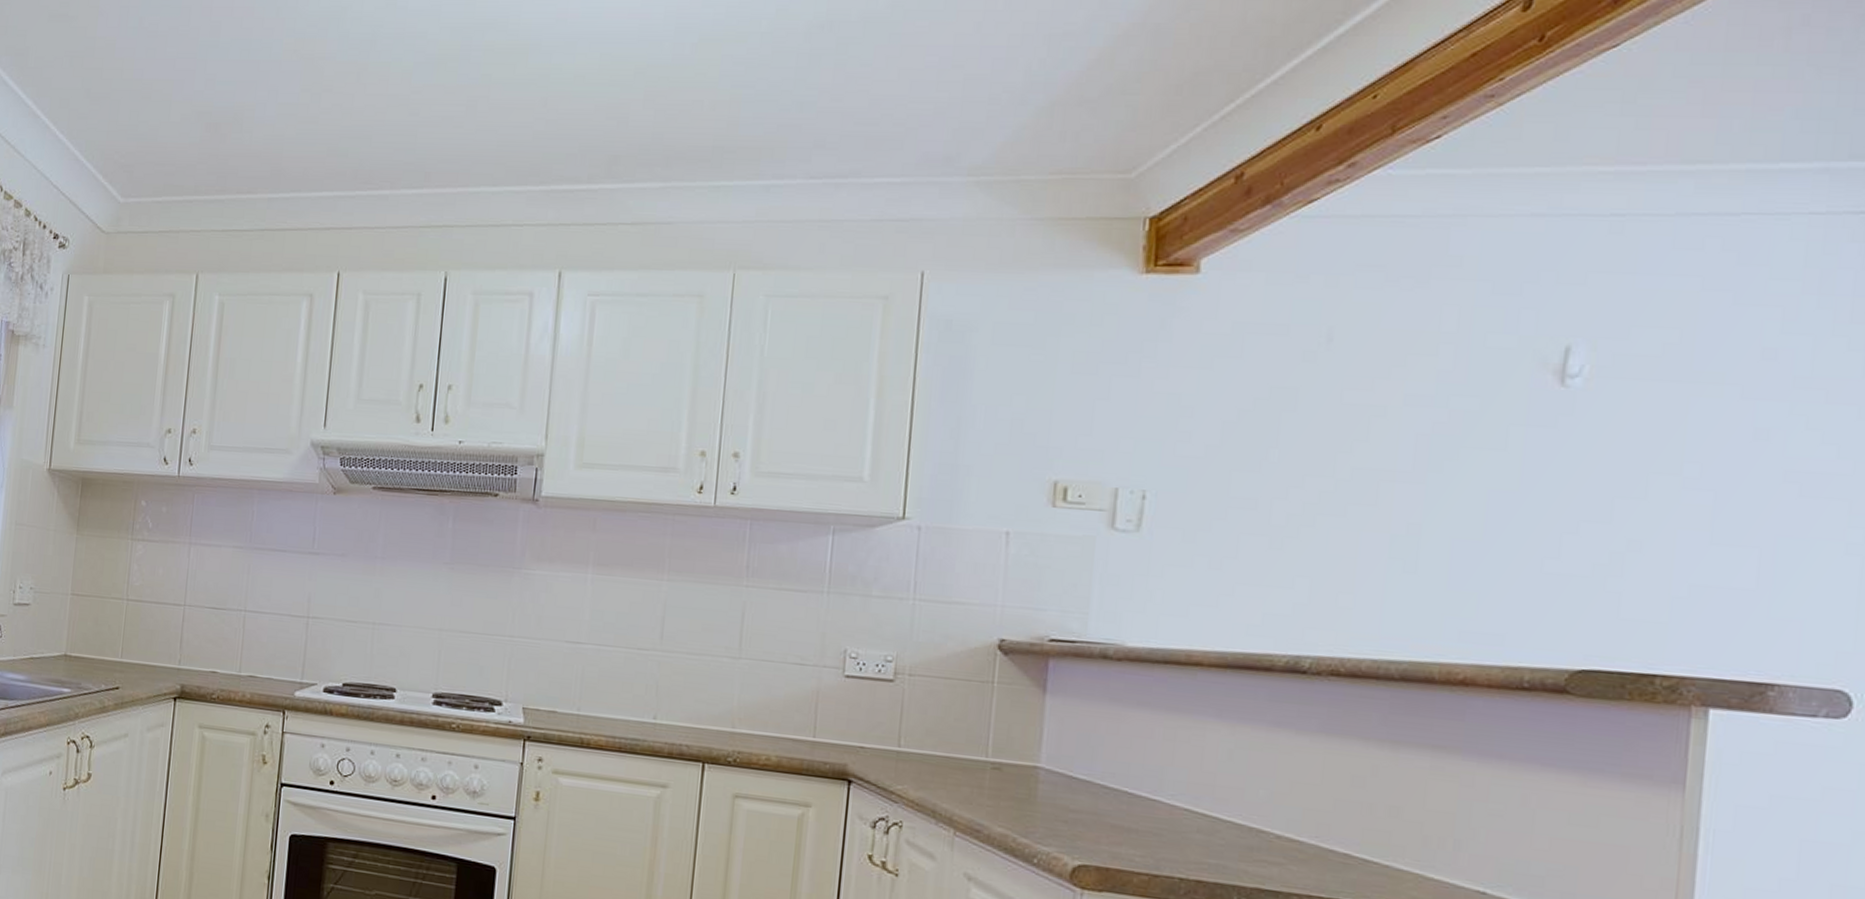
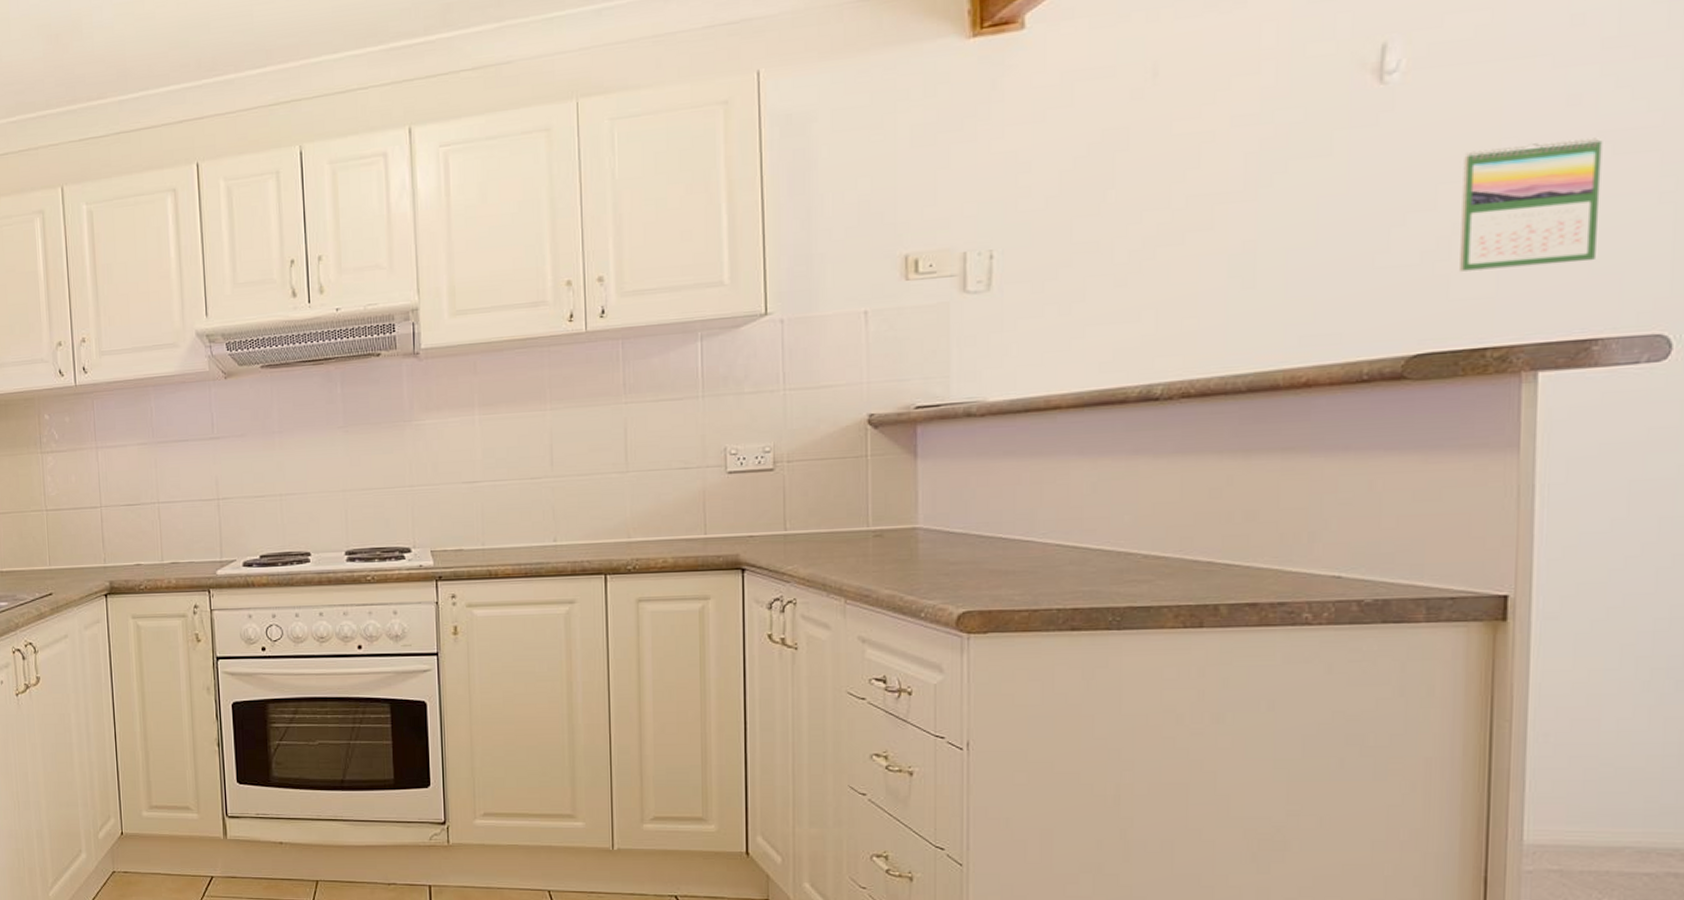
calendar: none [1632,469,1789,602] -> present [1460,137,1603,272]

